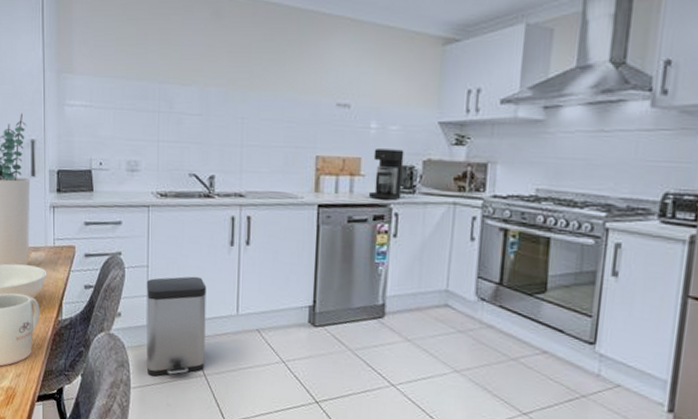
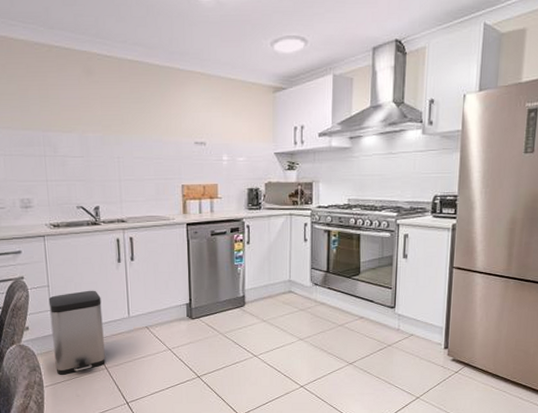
coffee maker: present [368,149,404,200] -> none [225,176,251,216]

